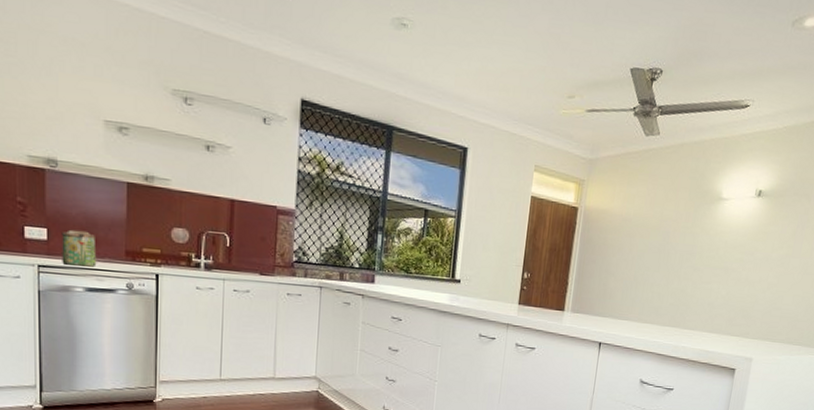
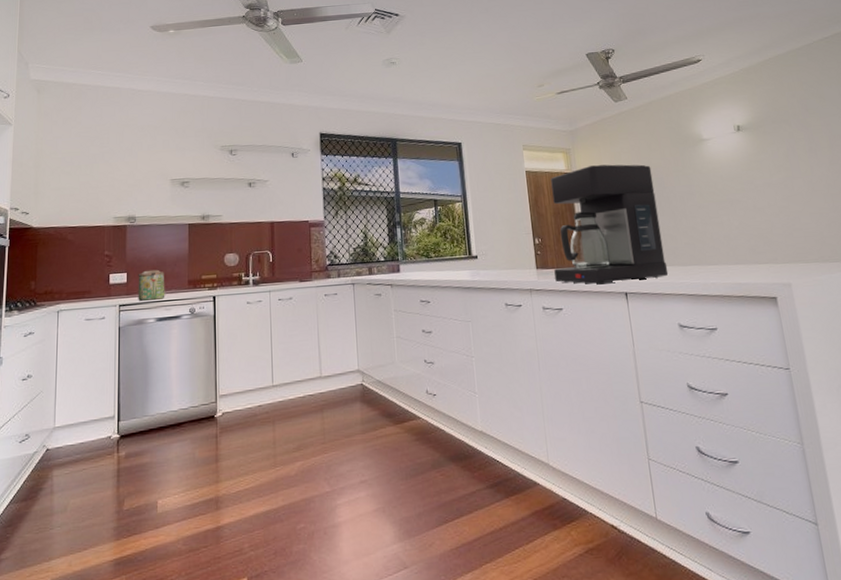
coffee maker: none [535,203,662,333] -> present [551,164,669,285]

